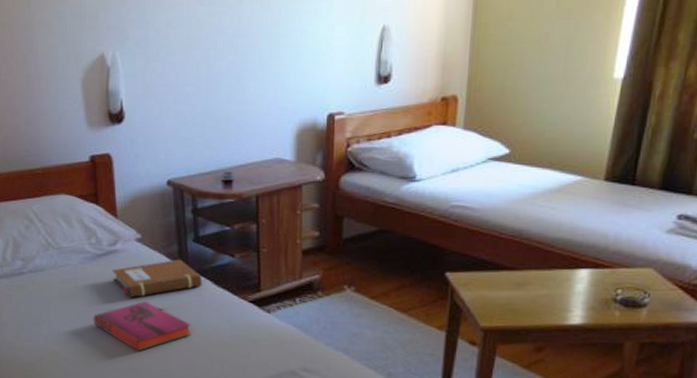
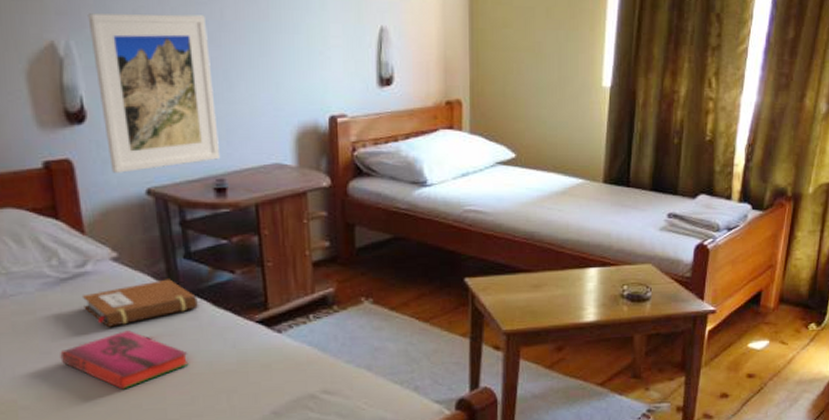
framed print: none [131,24,230,166] -> present [87,13,221,173]

